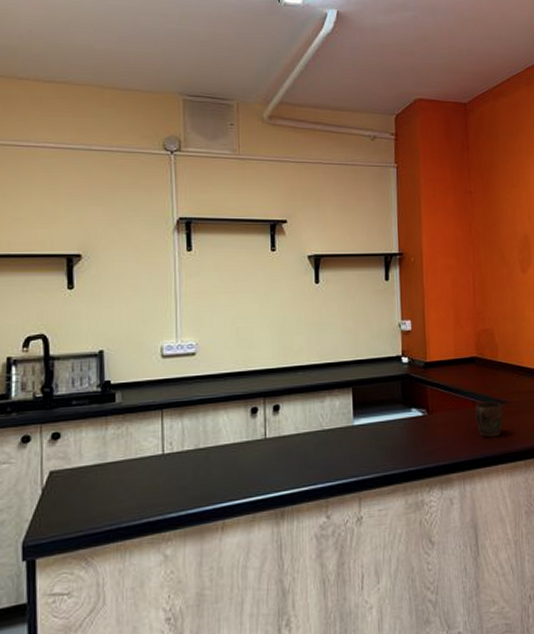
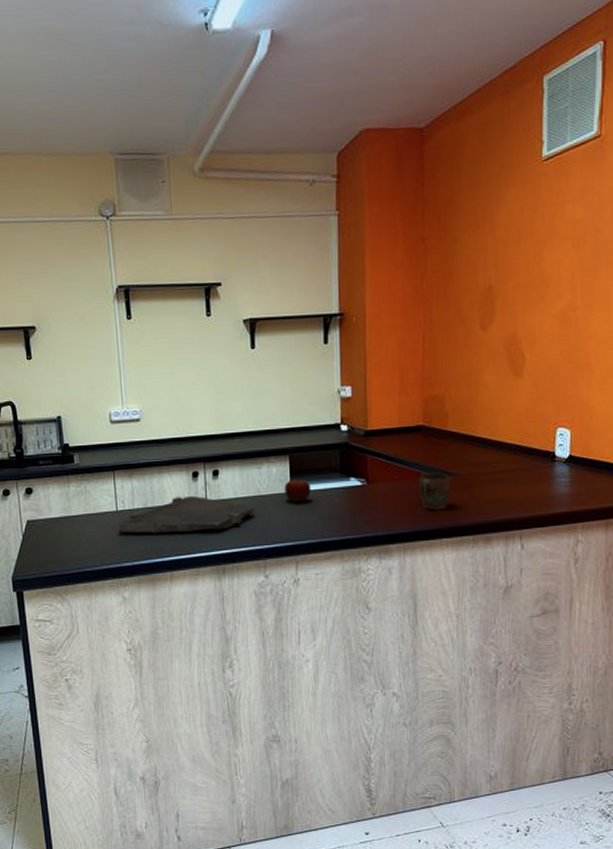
cutting board: none [164,433,317,480] -> present [119,495,255,534]
fruit: none [347,409,374,436] -> present [284,477,311,503]

